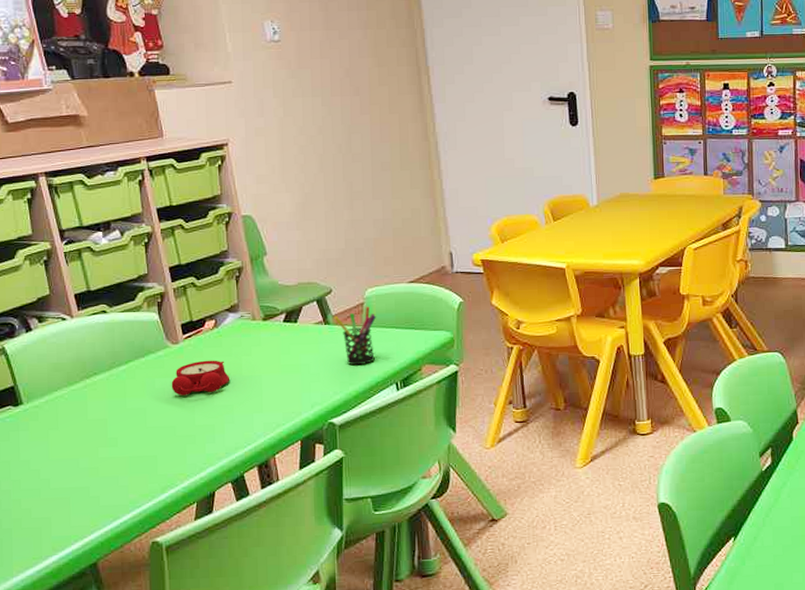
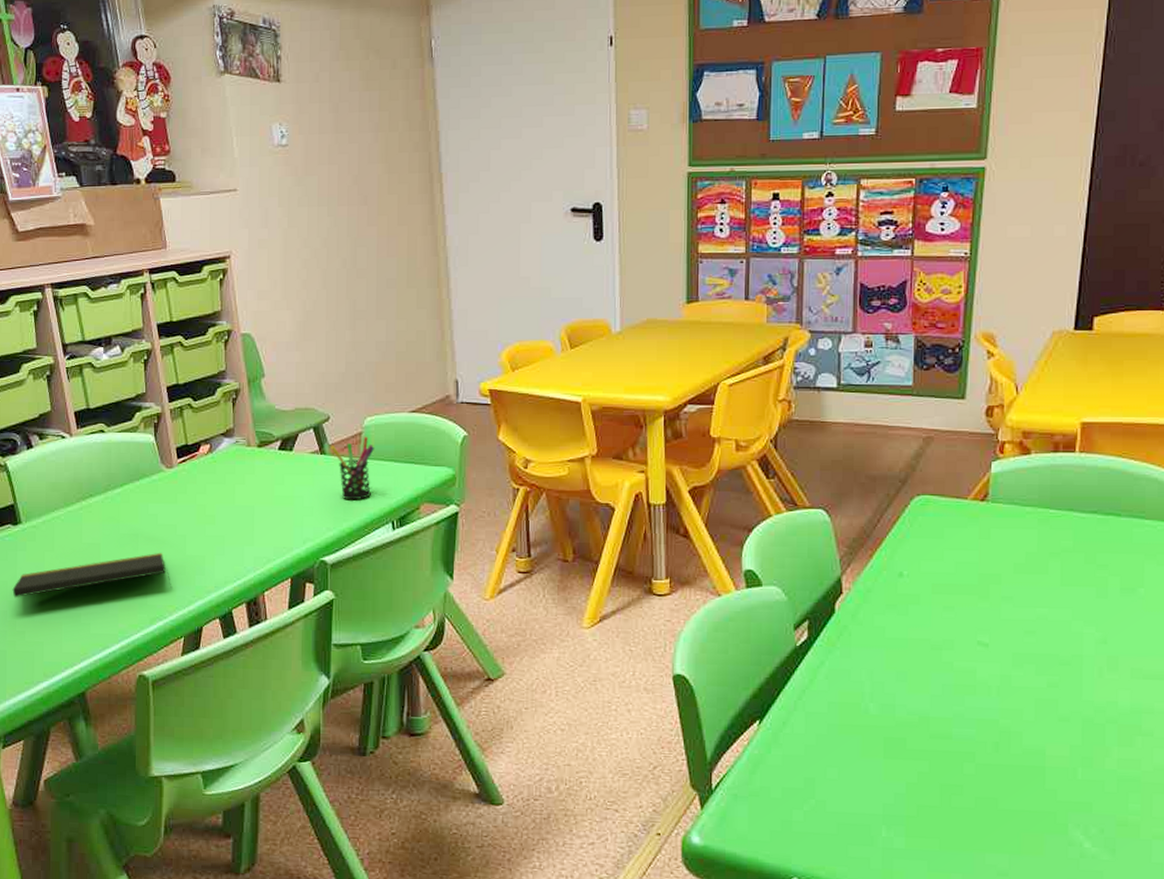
notepad: none [15,424,183,477] -> present [12,552,172,598]
alarm clock: present [171,360,230,396] -> none [164,487,223,523]

